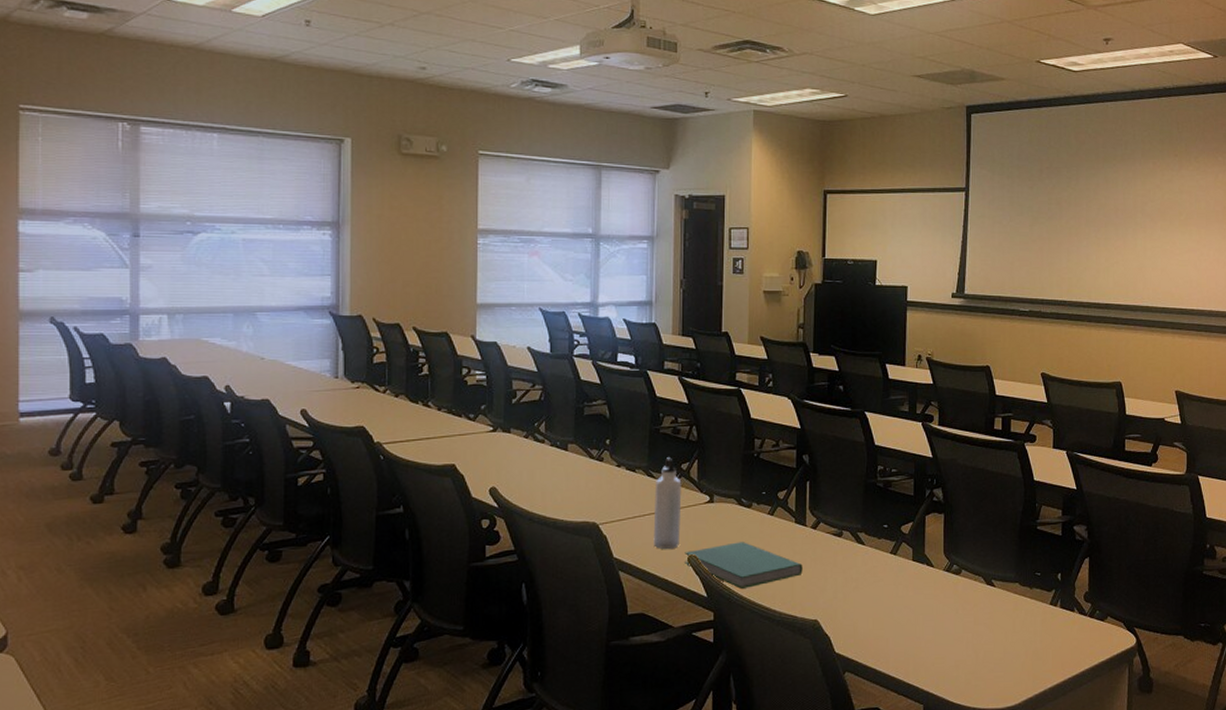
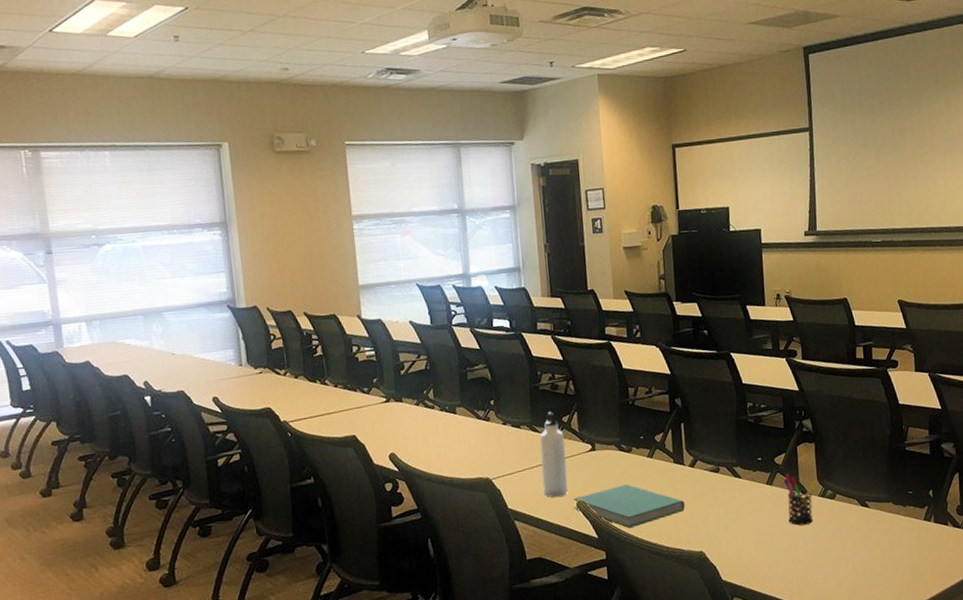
pen holder: none [909,545,942,600] -> present [783,474,816,526]

